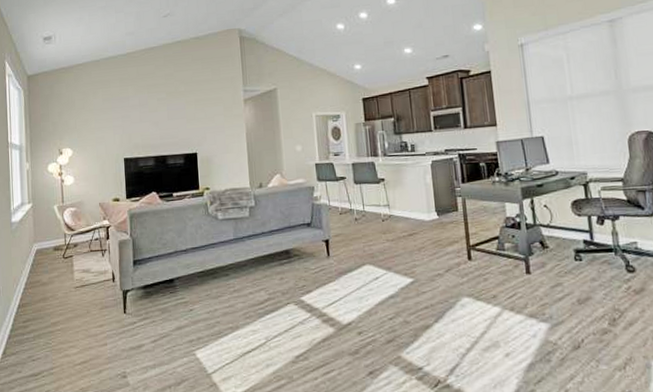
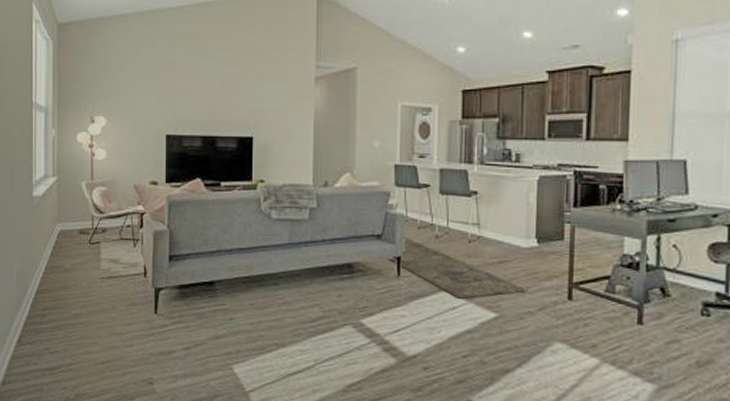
rug: none [318,223,435,270] -> present [388,237,527,299]

